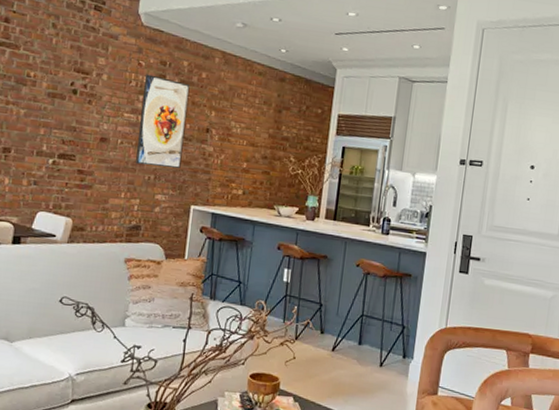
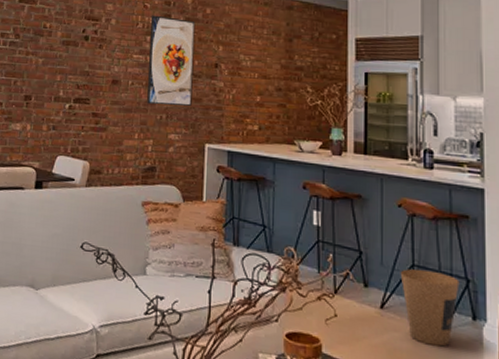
trash can: none [351,318,397,380] -> present [400,268,460,347]

